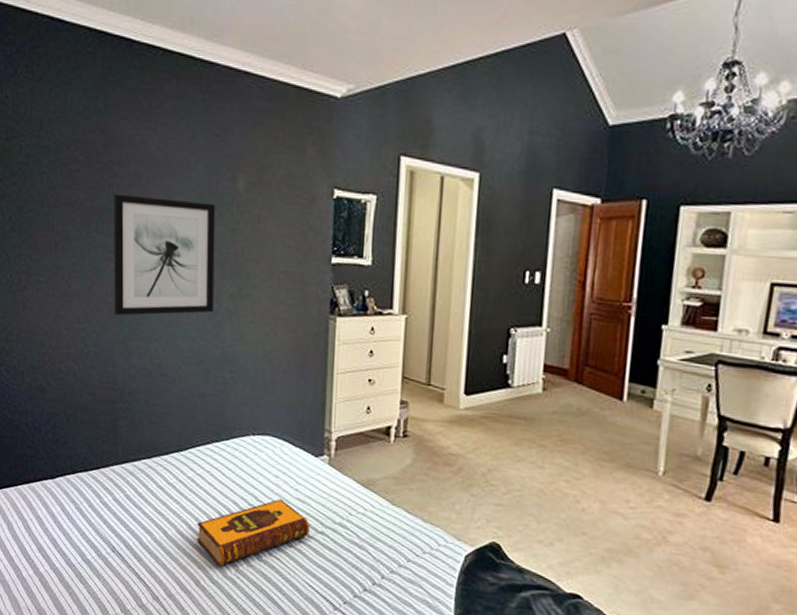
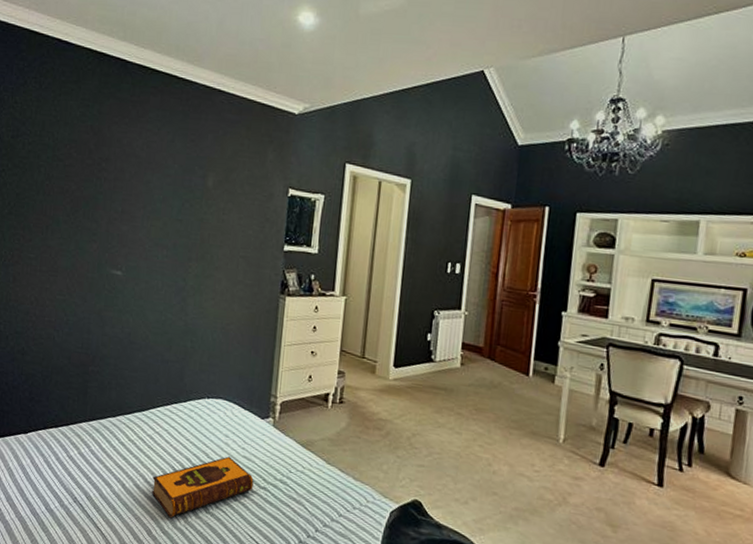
wall art: present [114,193,216,316] -> none [93,185,188,290]

